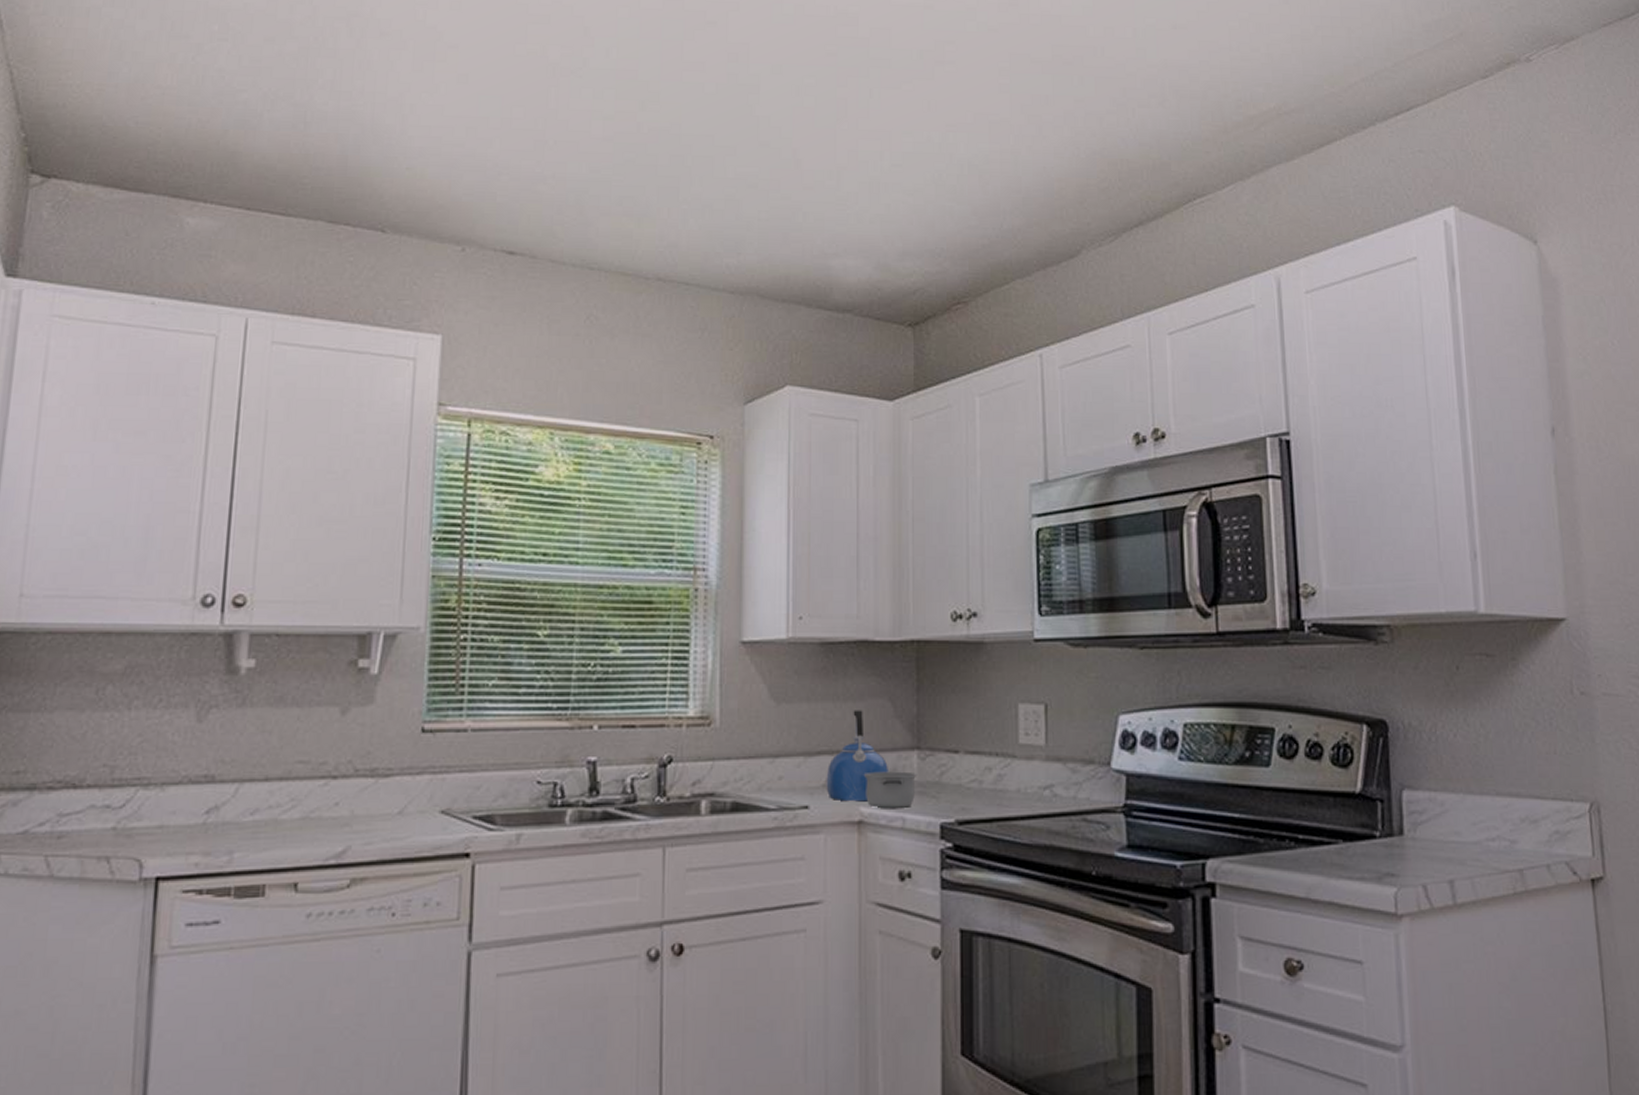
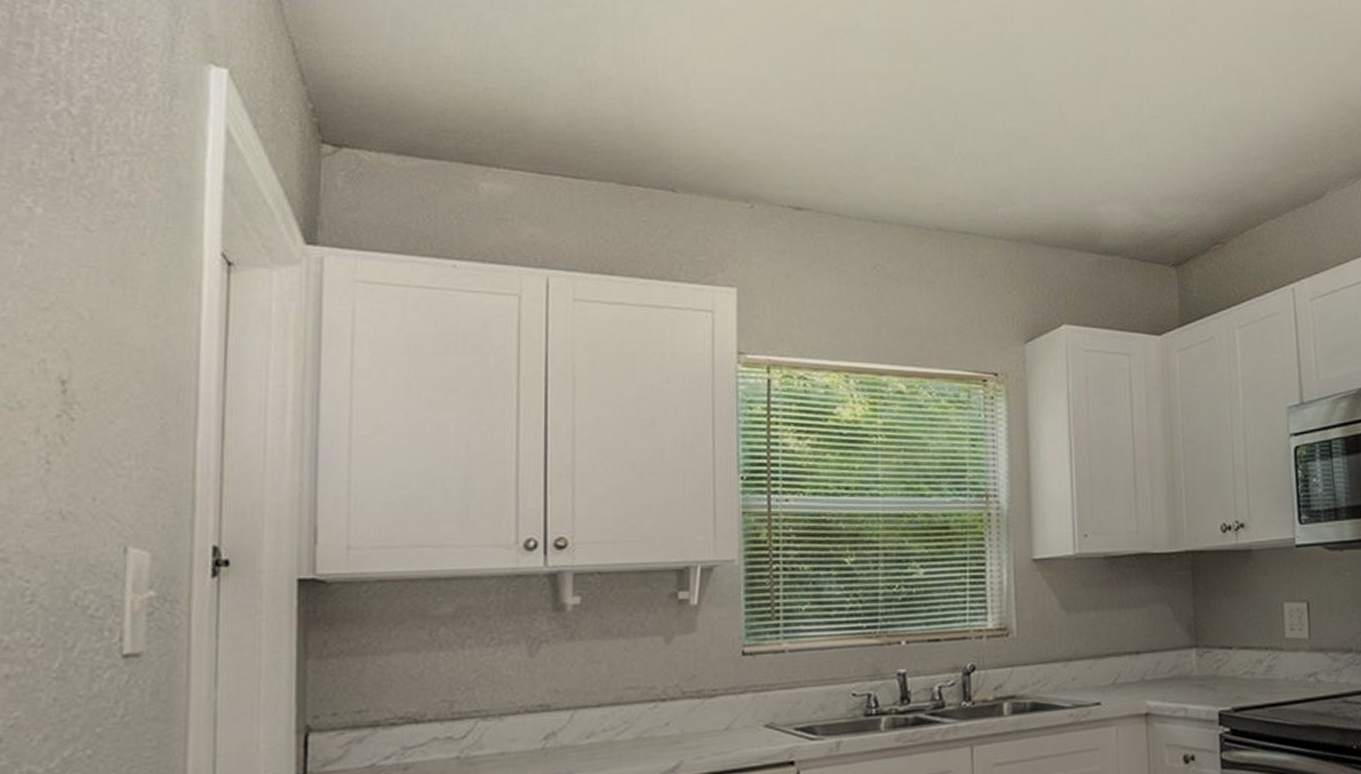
kettle: present [826,710,890,802] -> none [1115,615,1172,697]
cooking pot: present [863,771,918,808] -> none [1148,667,1197,701]

